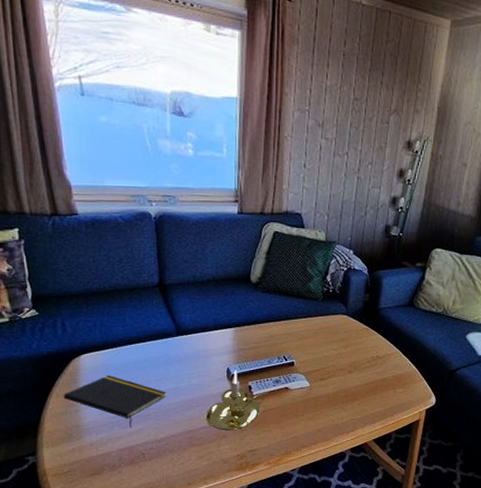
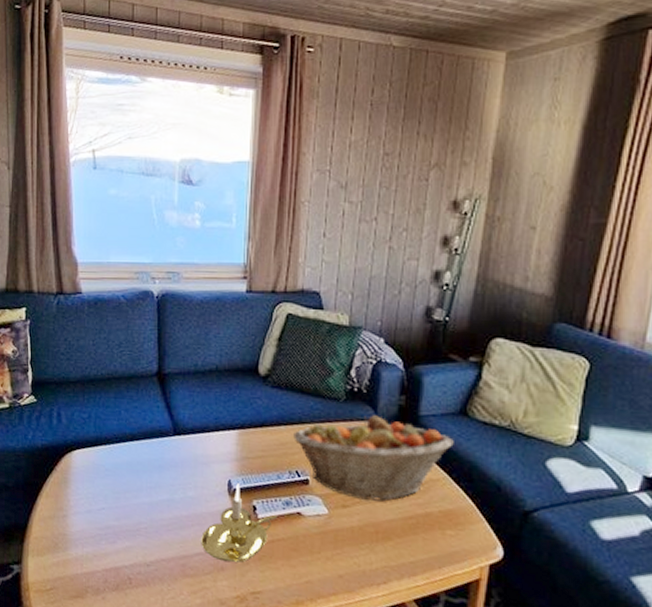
notepad: present [63,375,167,428] -> none [52,477,160,545]
fruit basket: none [281,310,404,373] -> present [293,415,454,502]

